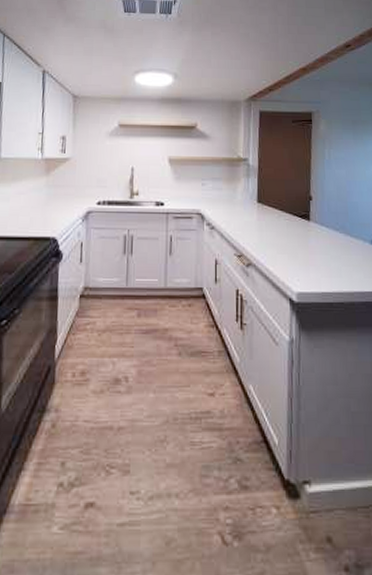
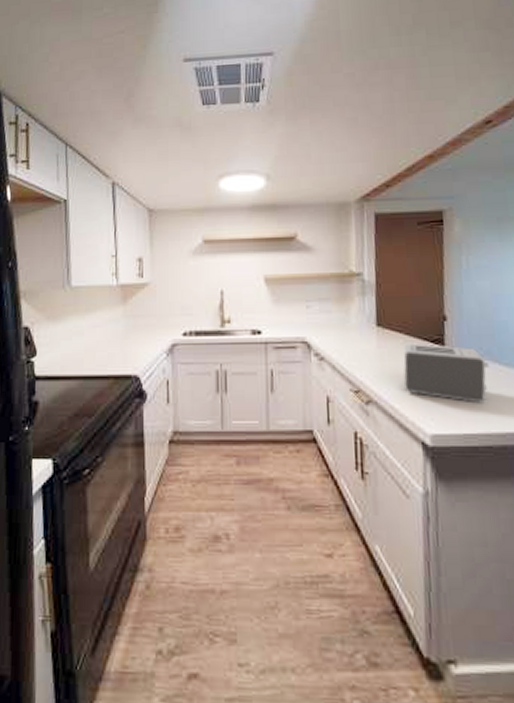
toaster: none [277,217,344,267] -> present [403,343,490,402]

